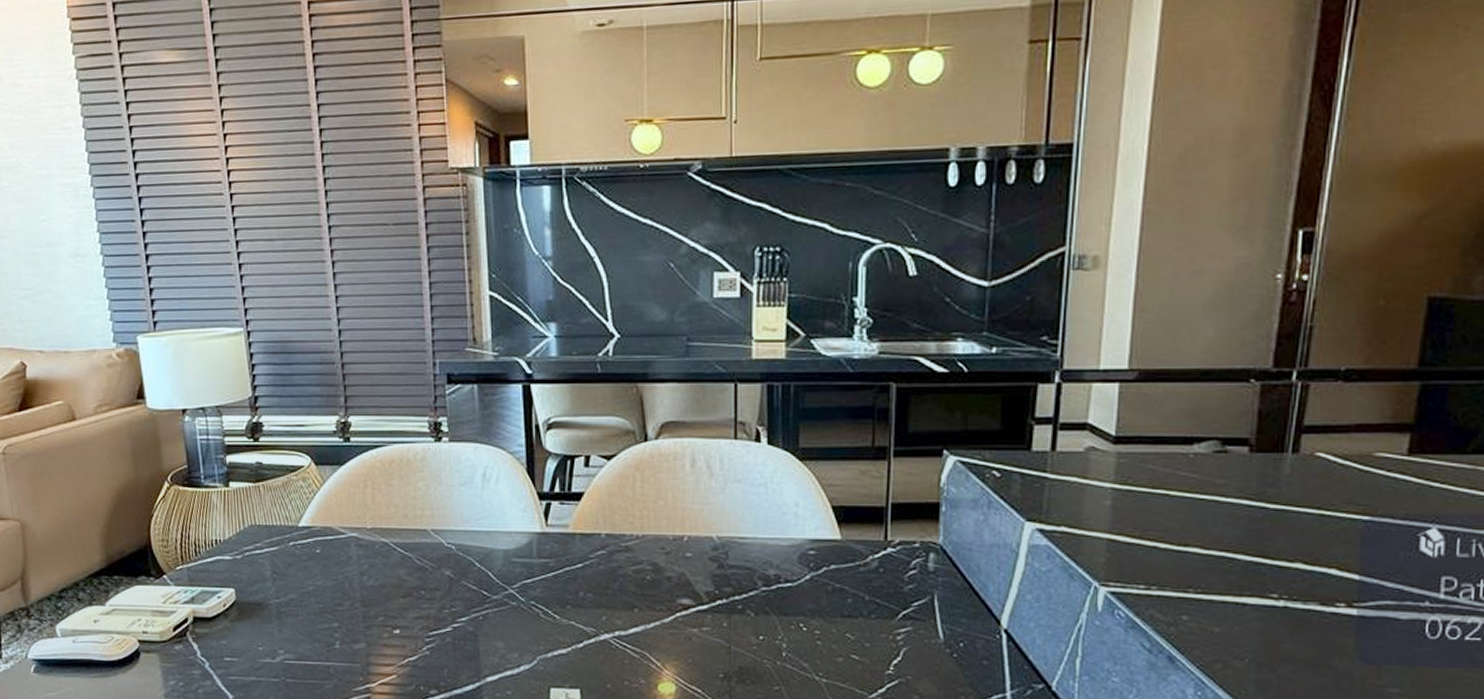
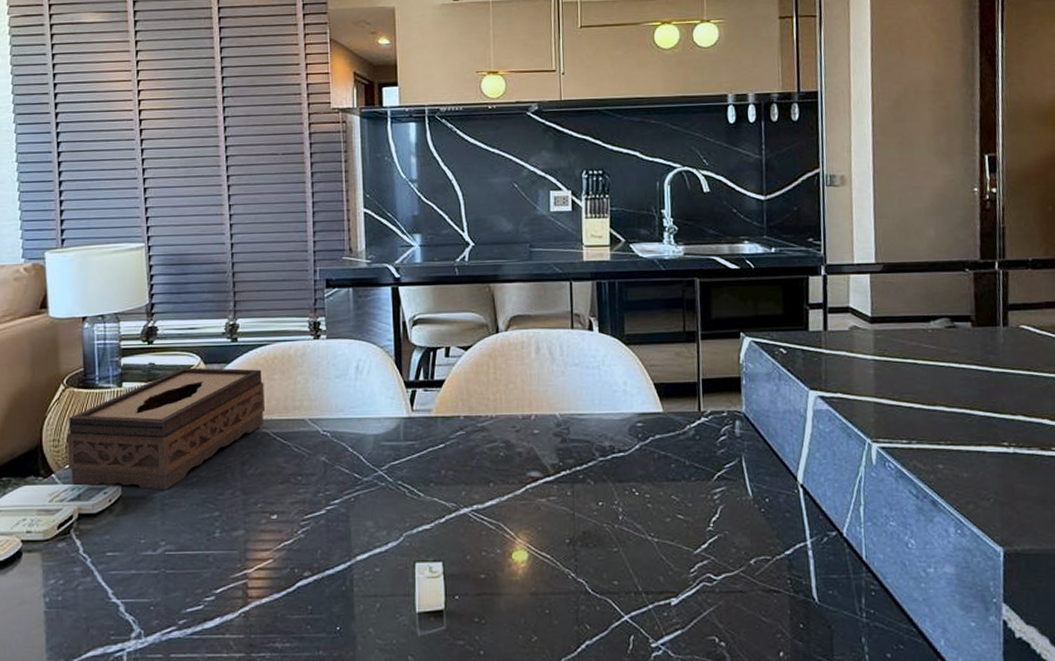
tissue box: none [175,468,383,598] -> present [67,367,265,490]

